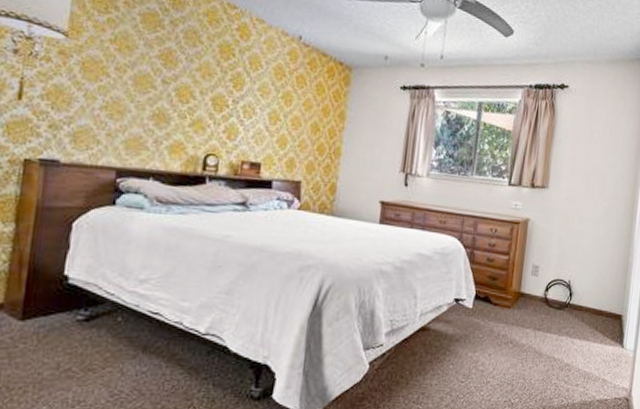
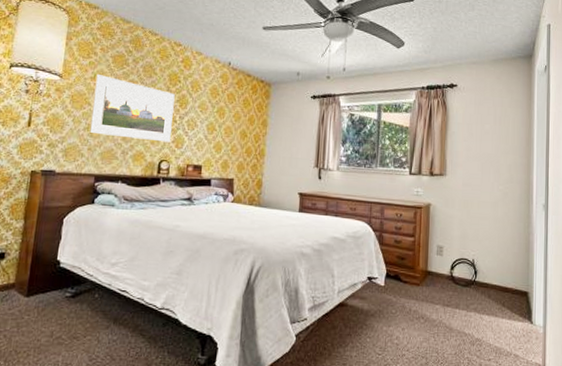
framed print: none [108,36,227,133] -> present [89,74,175,143]

